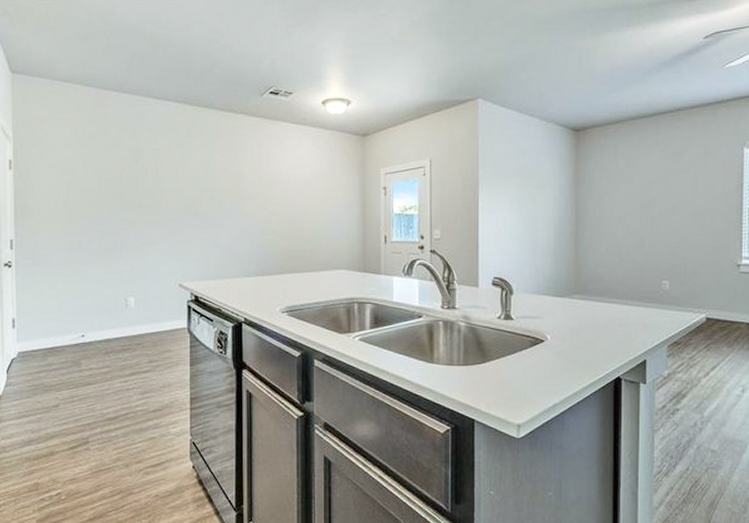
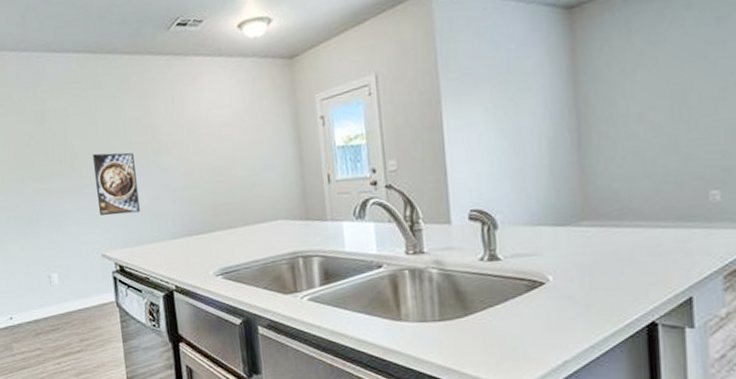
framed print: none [180,193,219,250] -> present [92,152,140,216]

